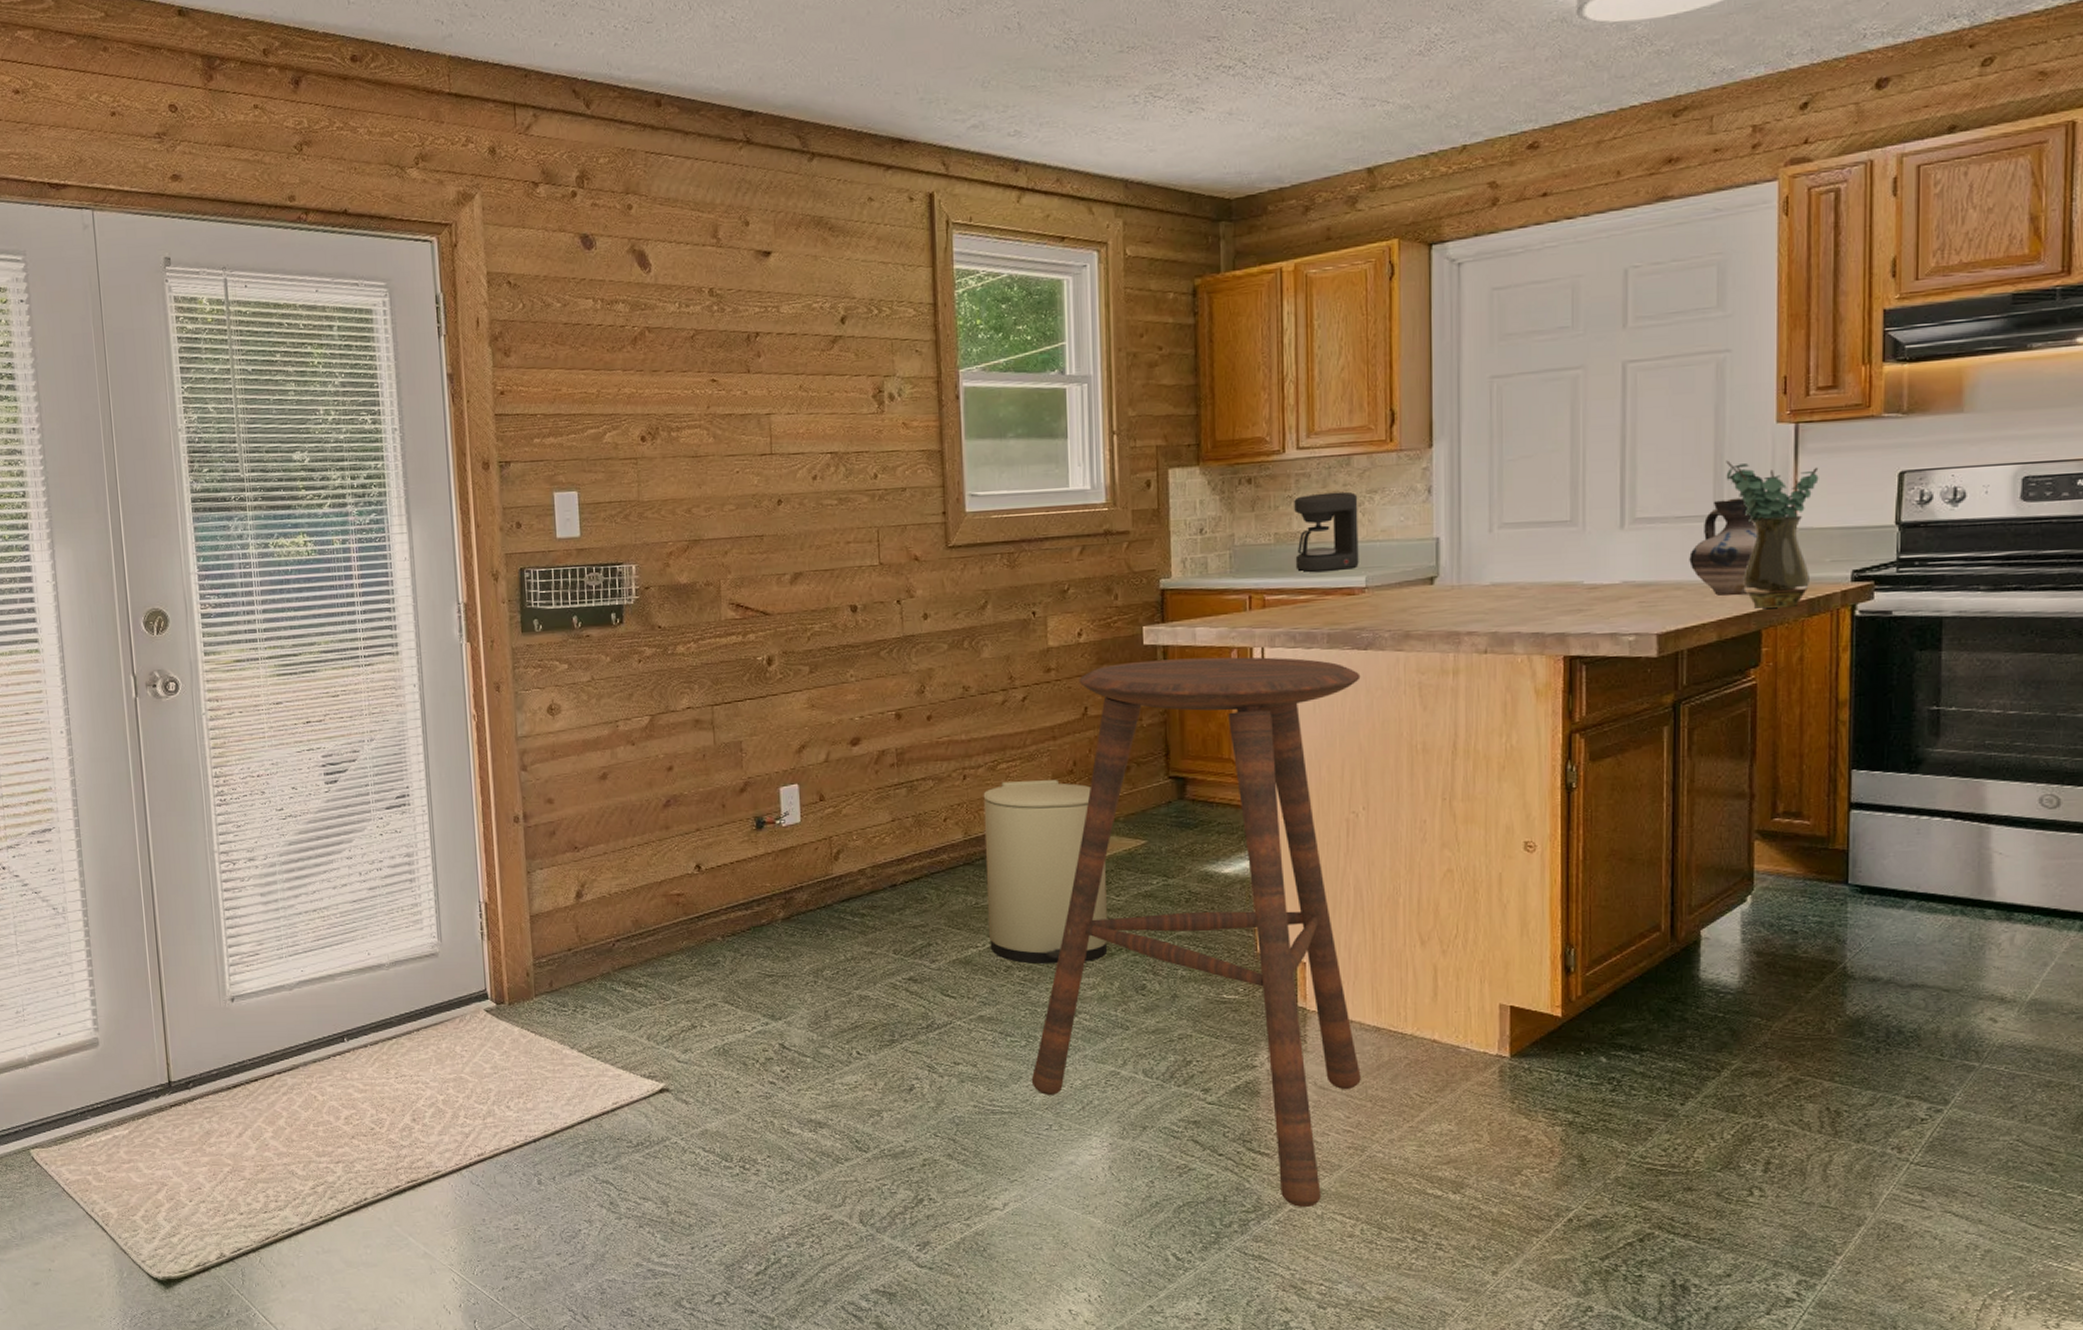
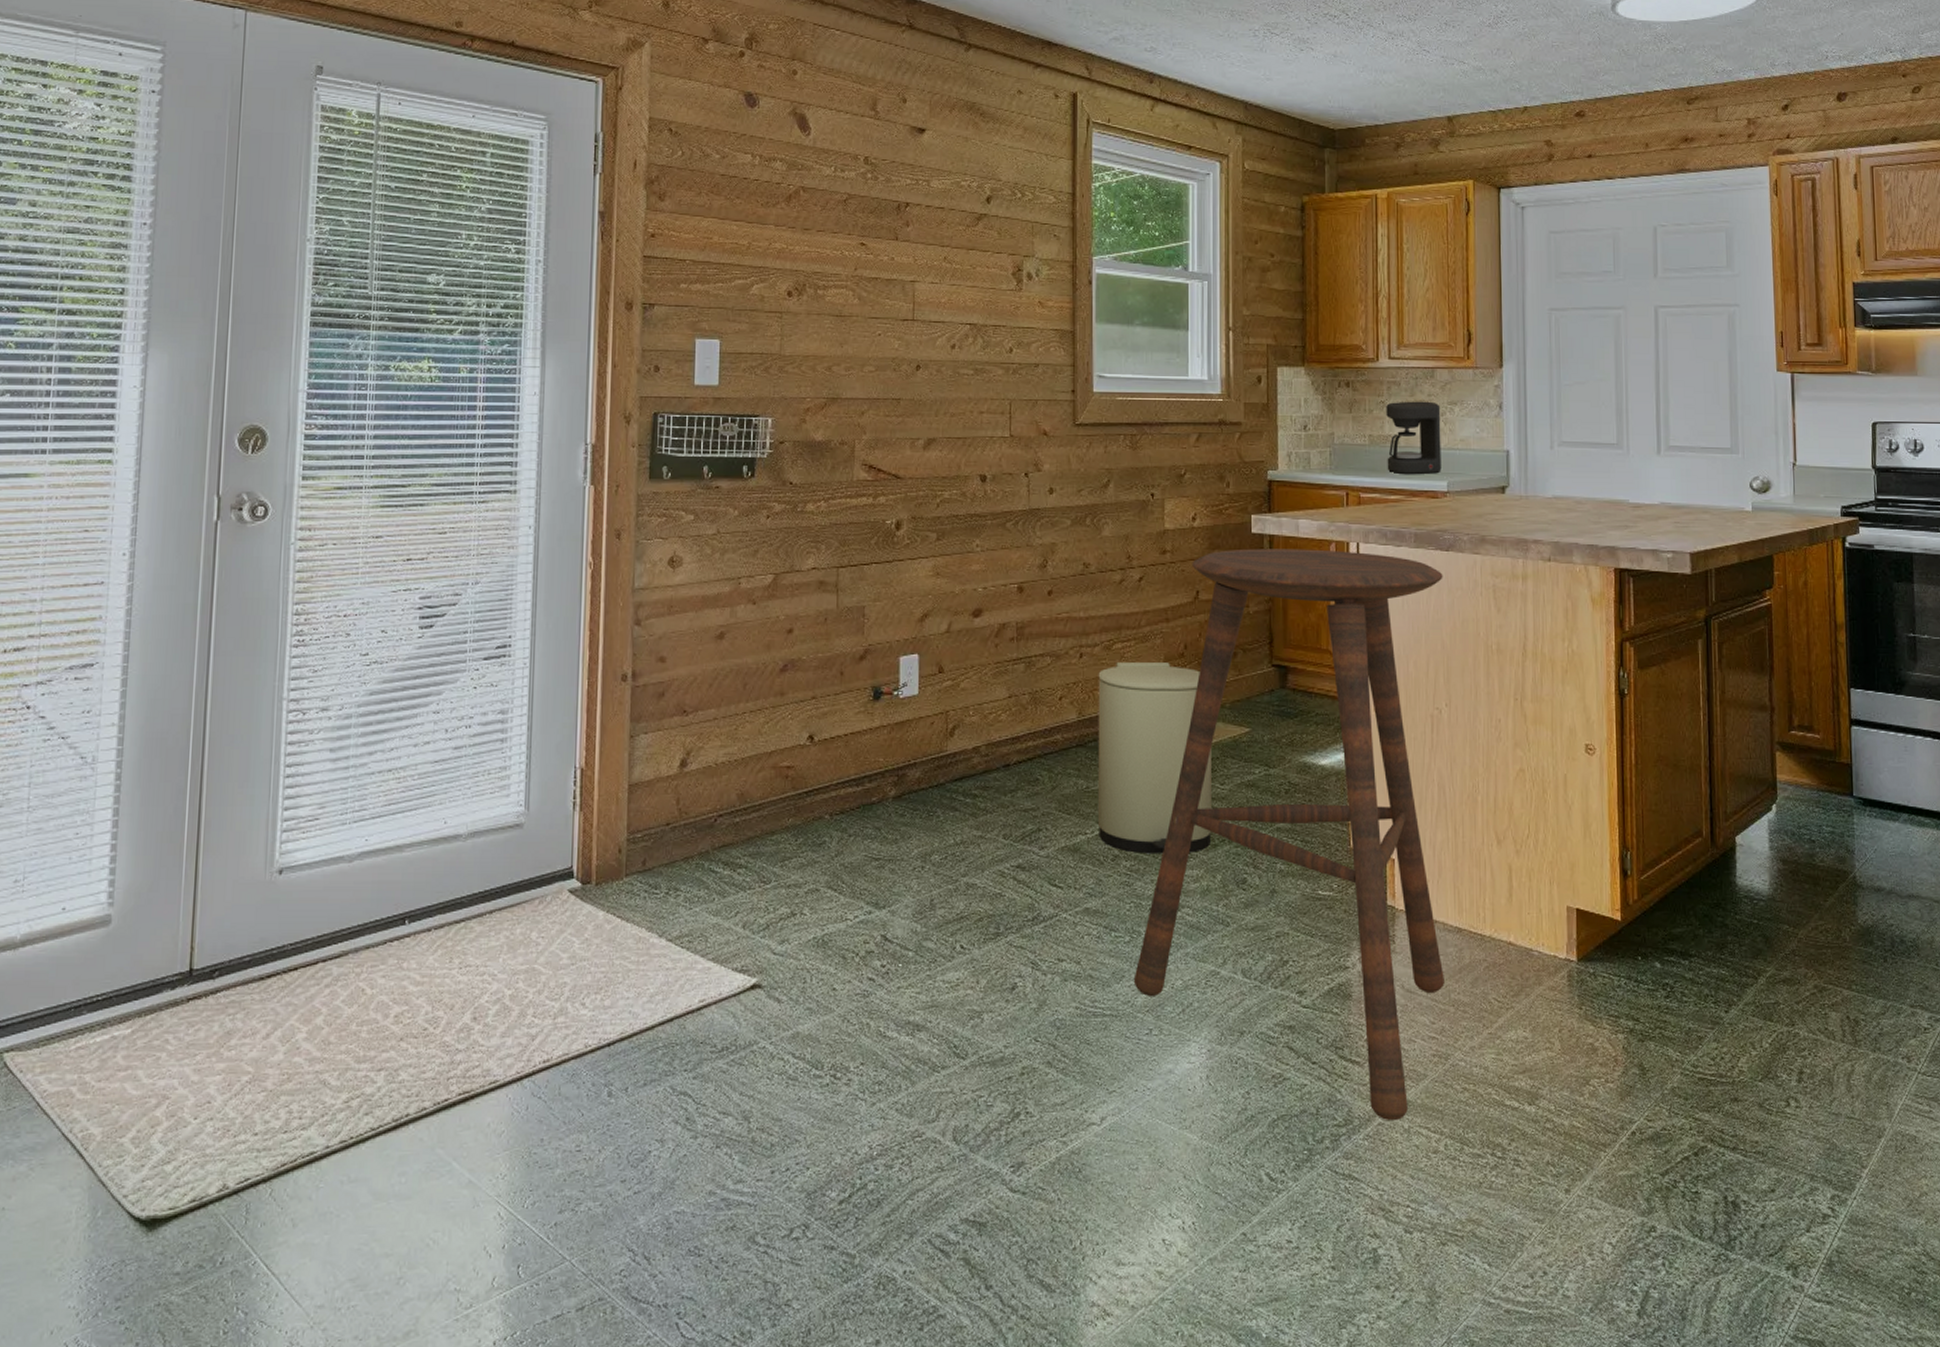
ceramic jug: present [1689,497,1757,597] -> none [1713,434,1766,523]
vase: present [1726,460,1819,609] -> none [1739,401,1812,537]

